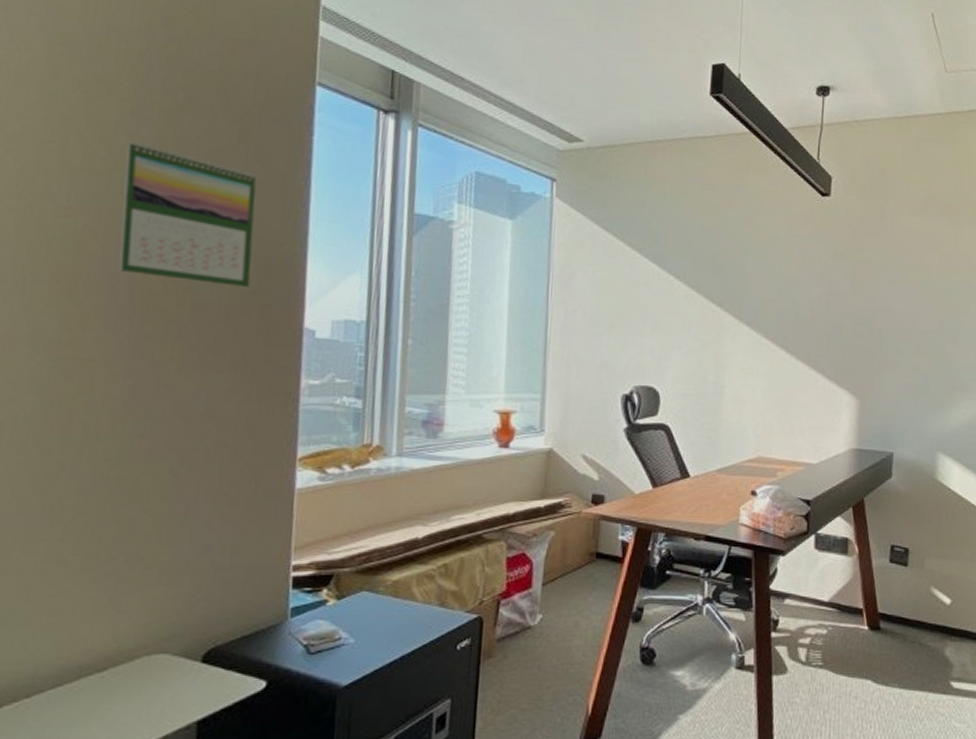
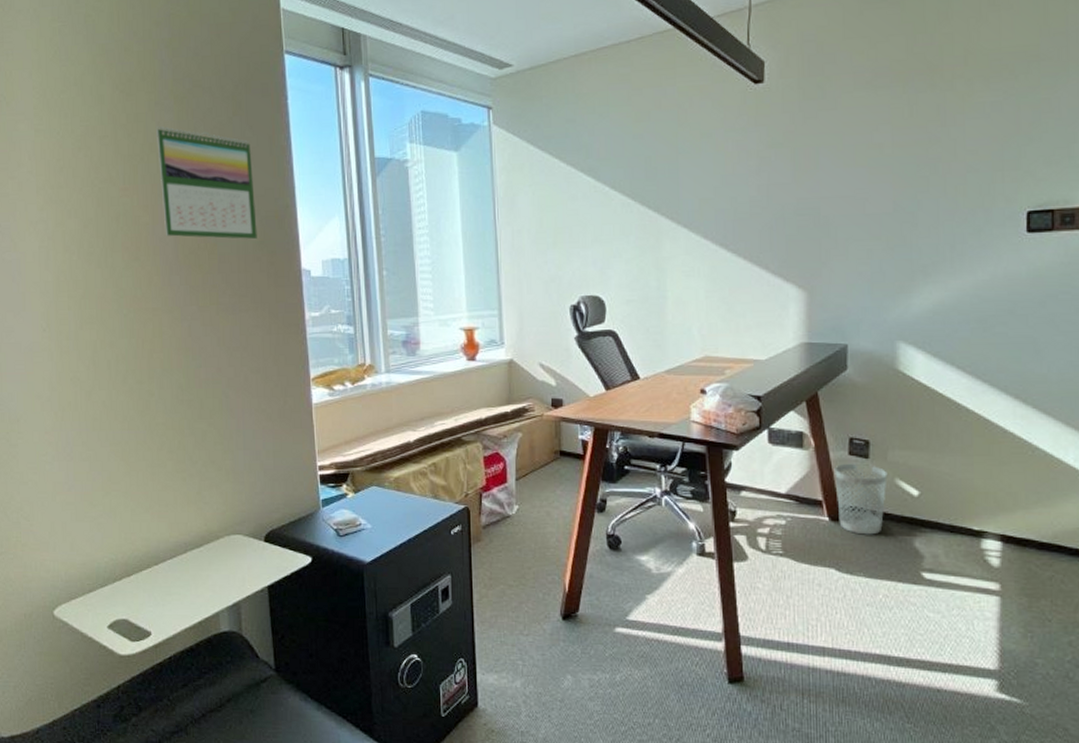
wastebasket: none [876,571,924,644] -> present [835,463,888,535]

